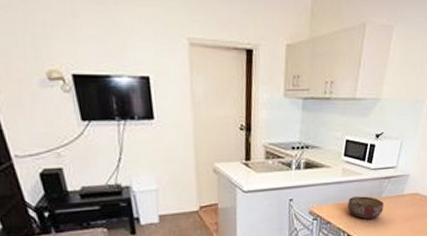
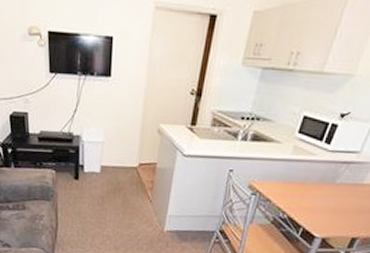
bowl: present [347,196,383,219] -> none [292,177,337,204]

